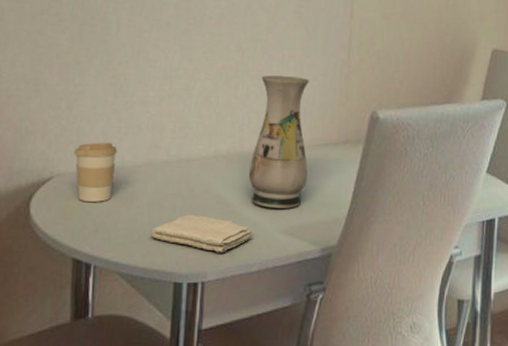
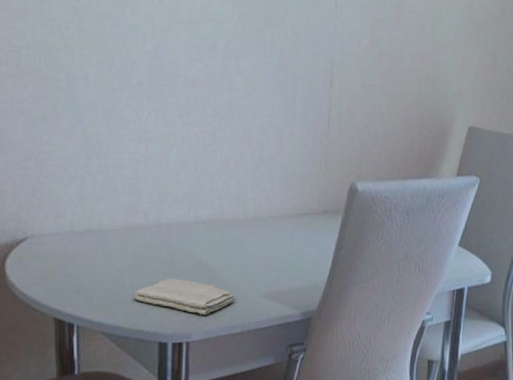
coffee cup: present [73,142,117,202] -> none [47,204,93,264]
vase: present [248,75,309,209] -> none [229,142,289,275]

